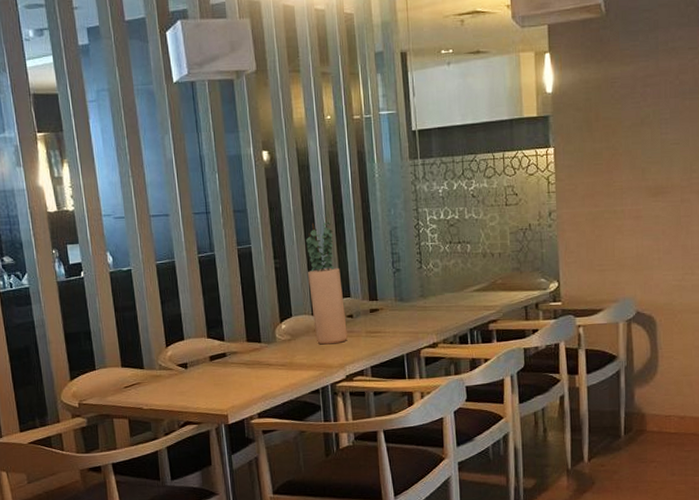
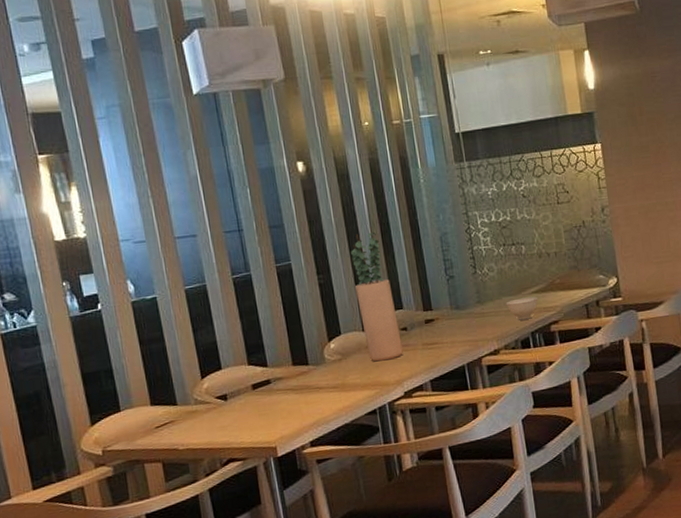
bowl: none [447,294,479,317] -> present [506,296,539,320]

